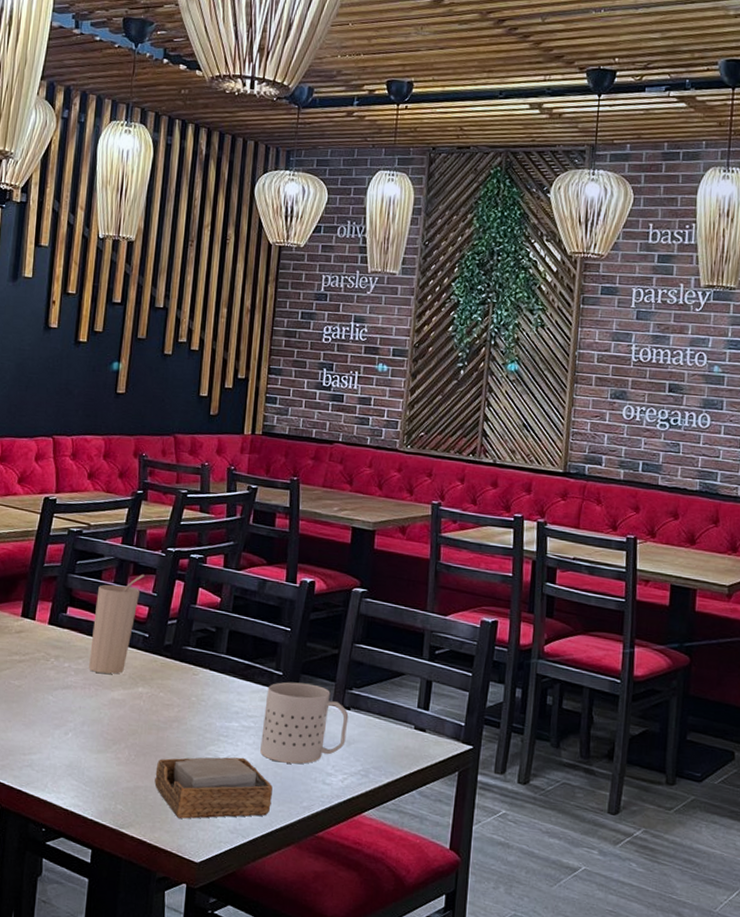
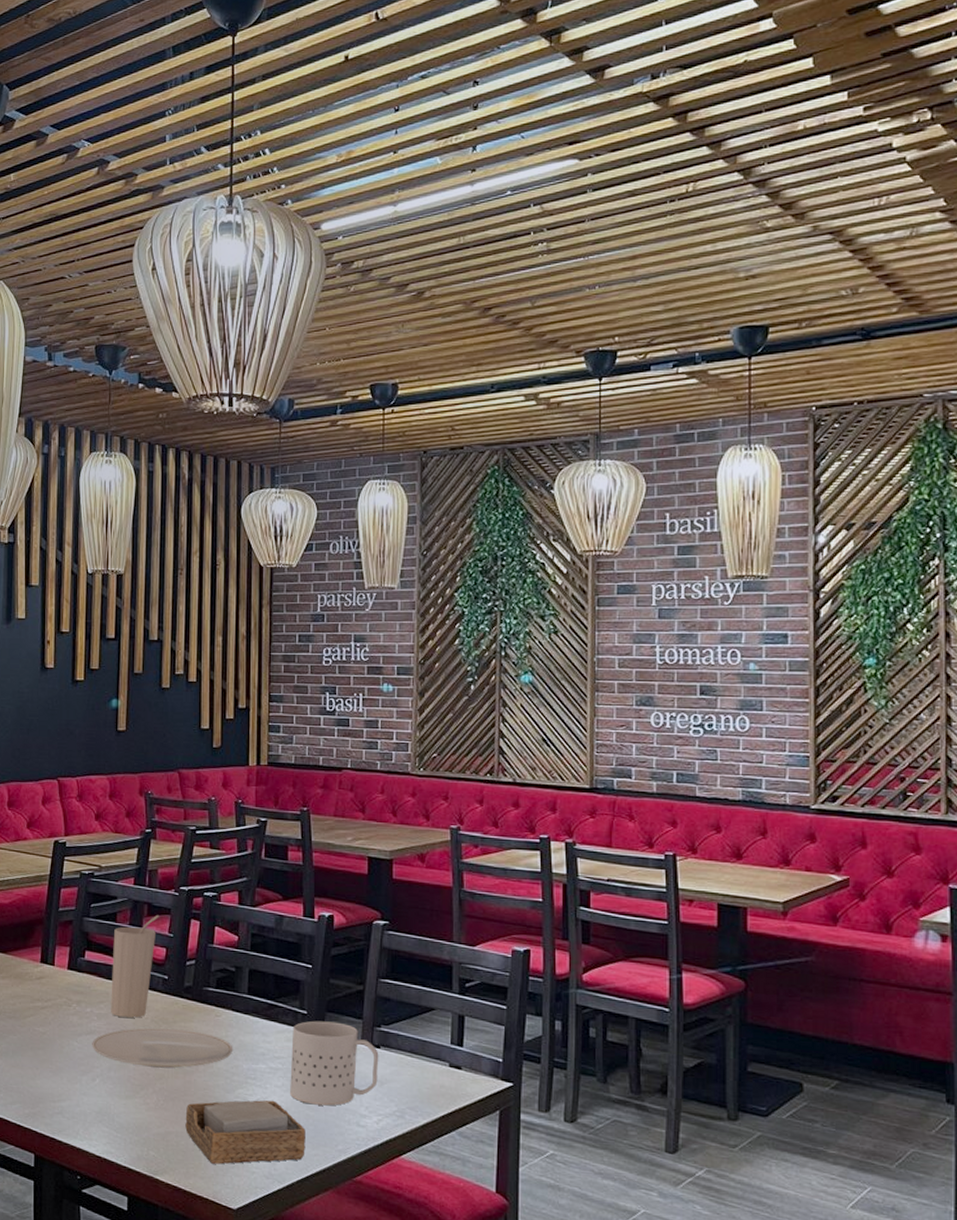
plate: none [67,683,208,724] -> present [92,1027,233,1068]

